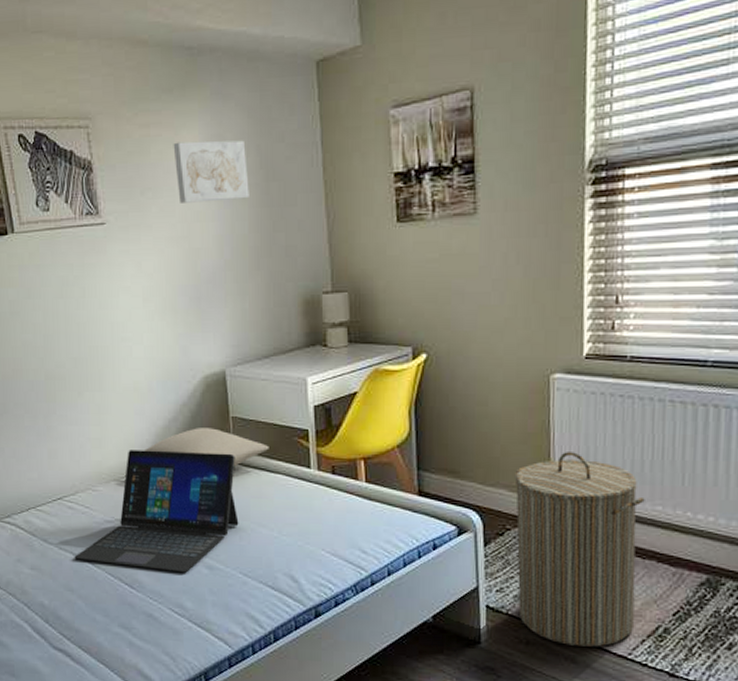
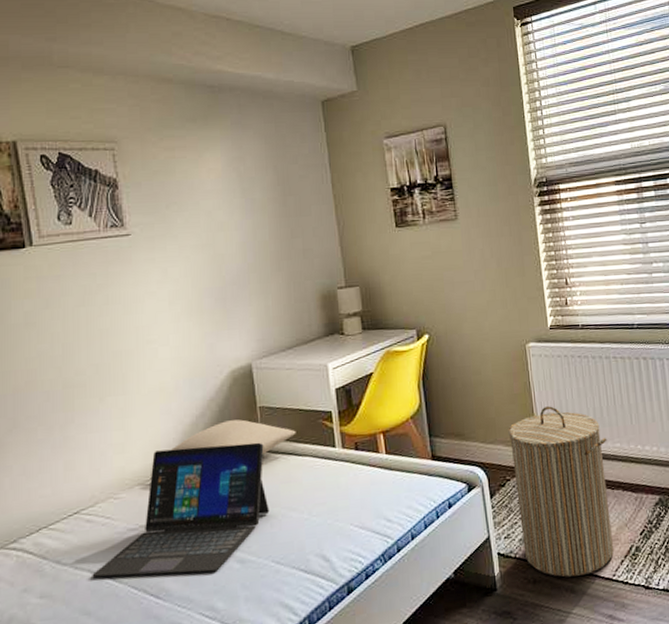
wall art: present [173,140,249,203] -> none [197,162,269,215]

